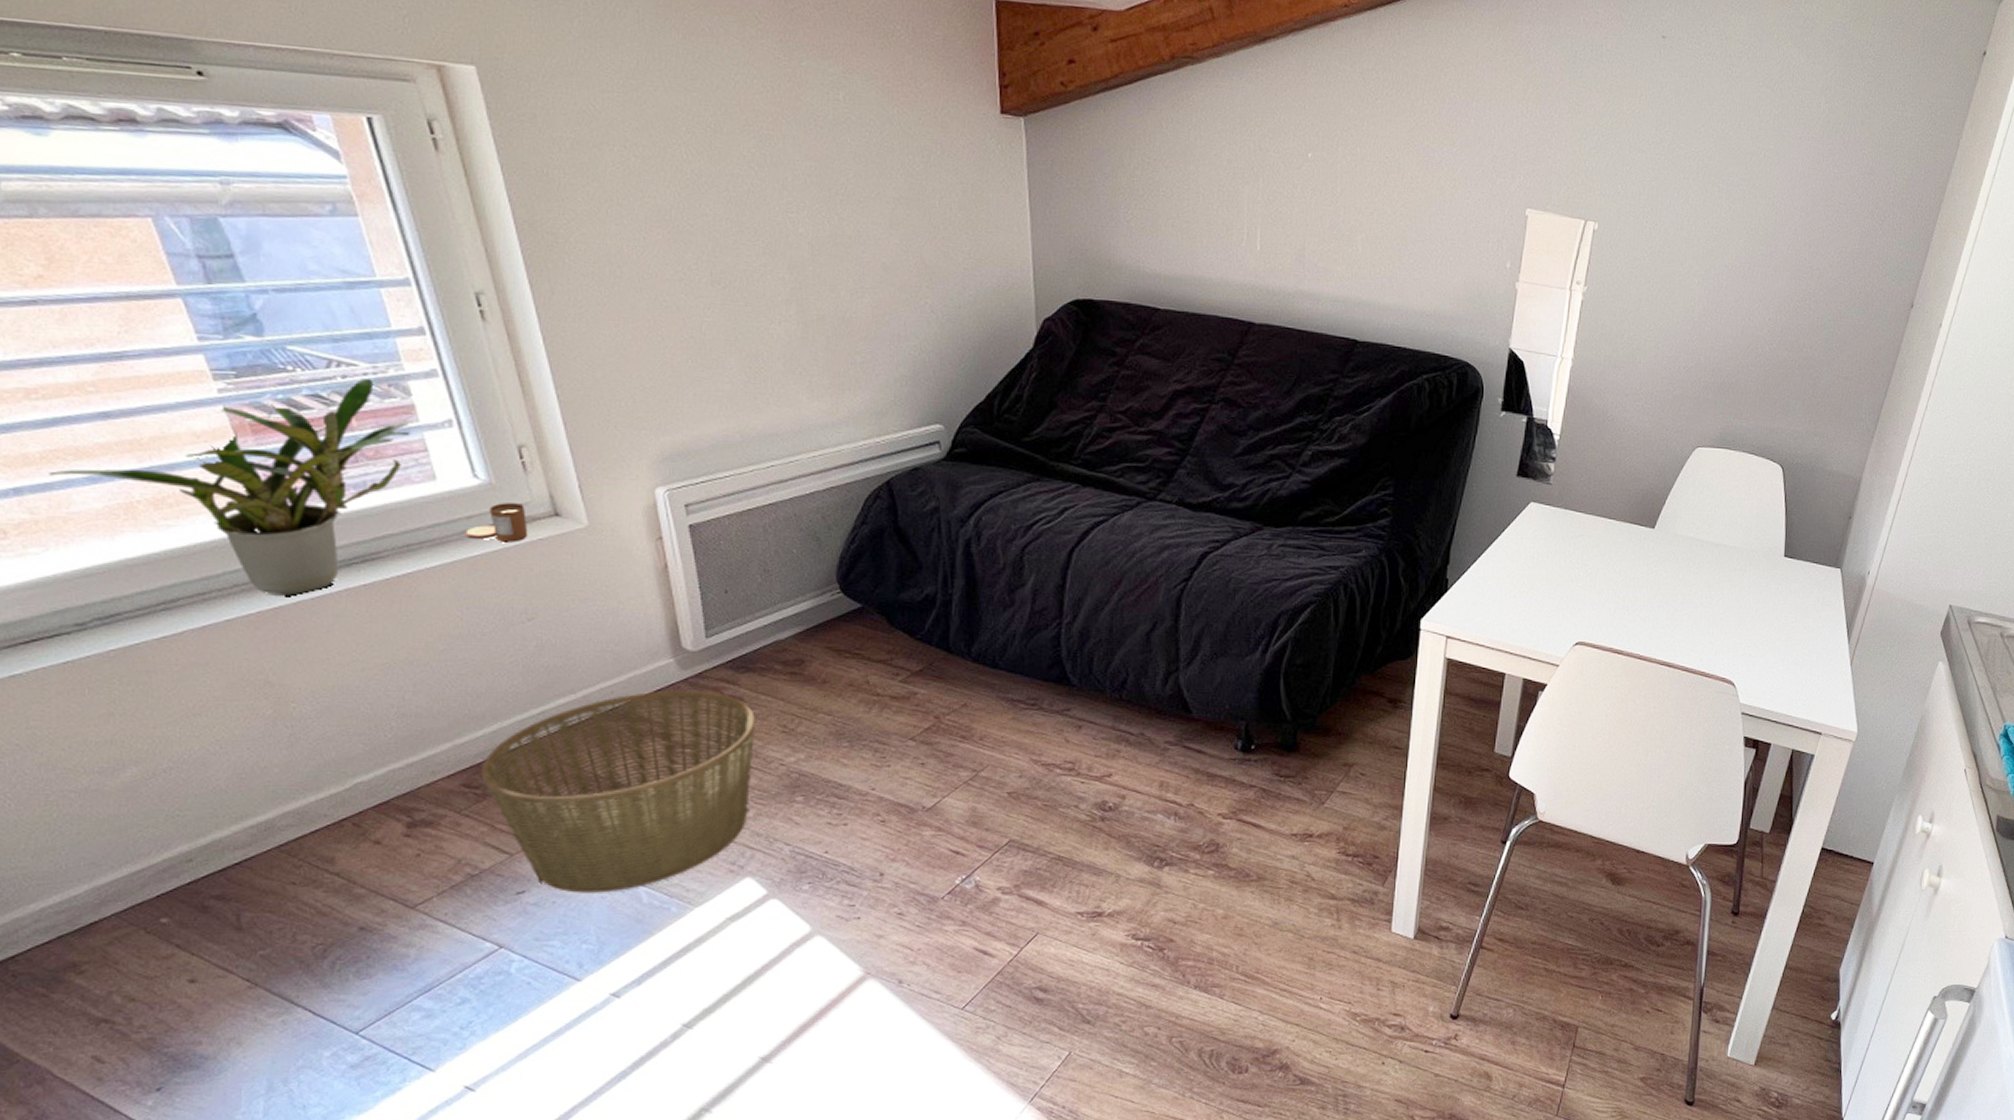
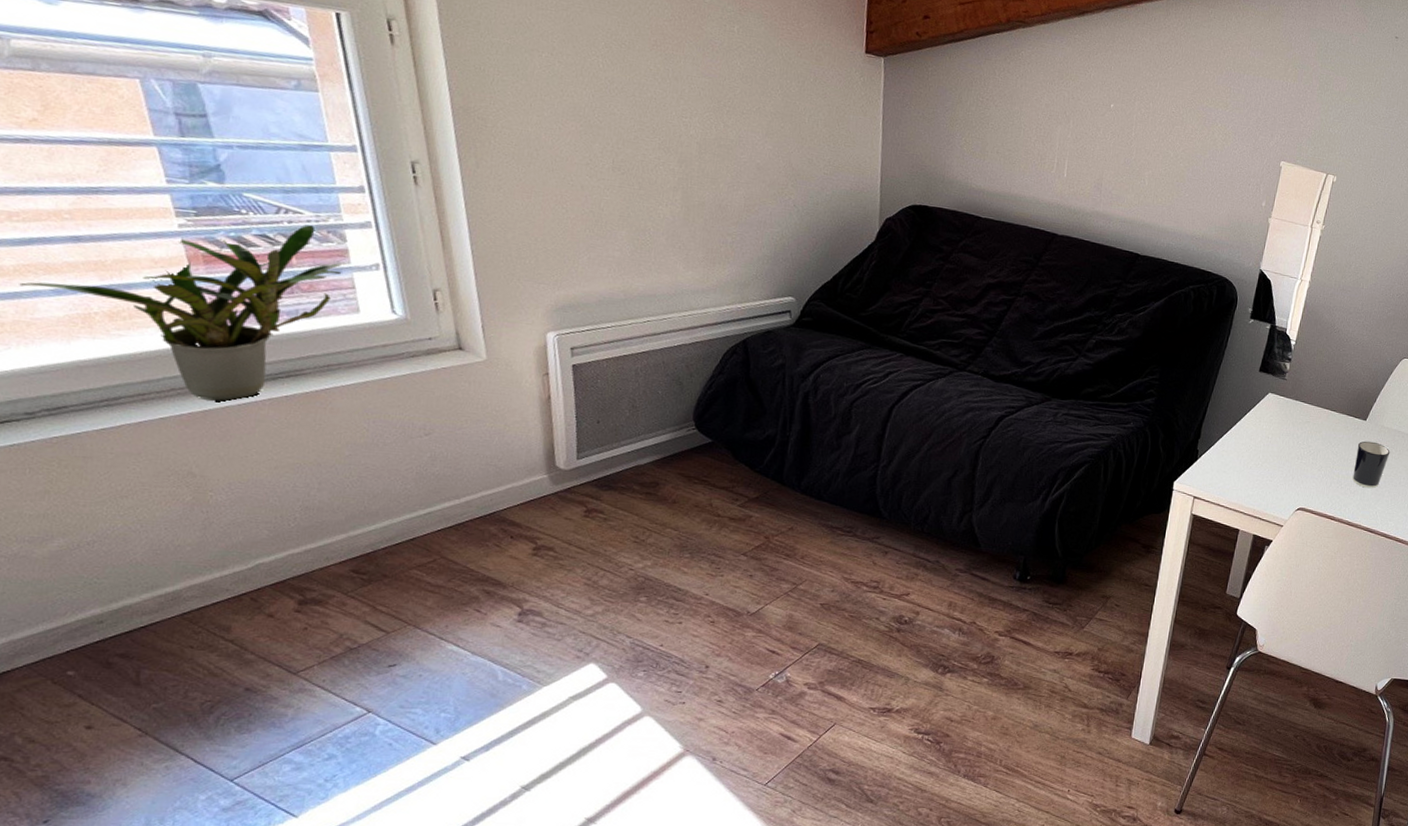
candle: present [465,503,528,543] -> none [379,335,434,370]
basket: present [481,689,757,893] -> none [369,501,613,670]
mug: none [1642,554,1687,613] -> present [1352,441,1390,489]

